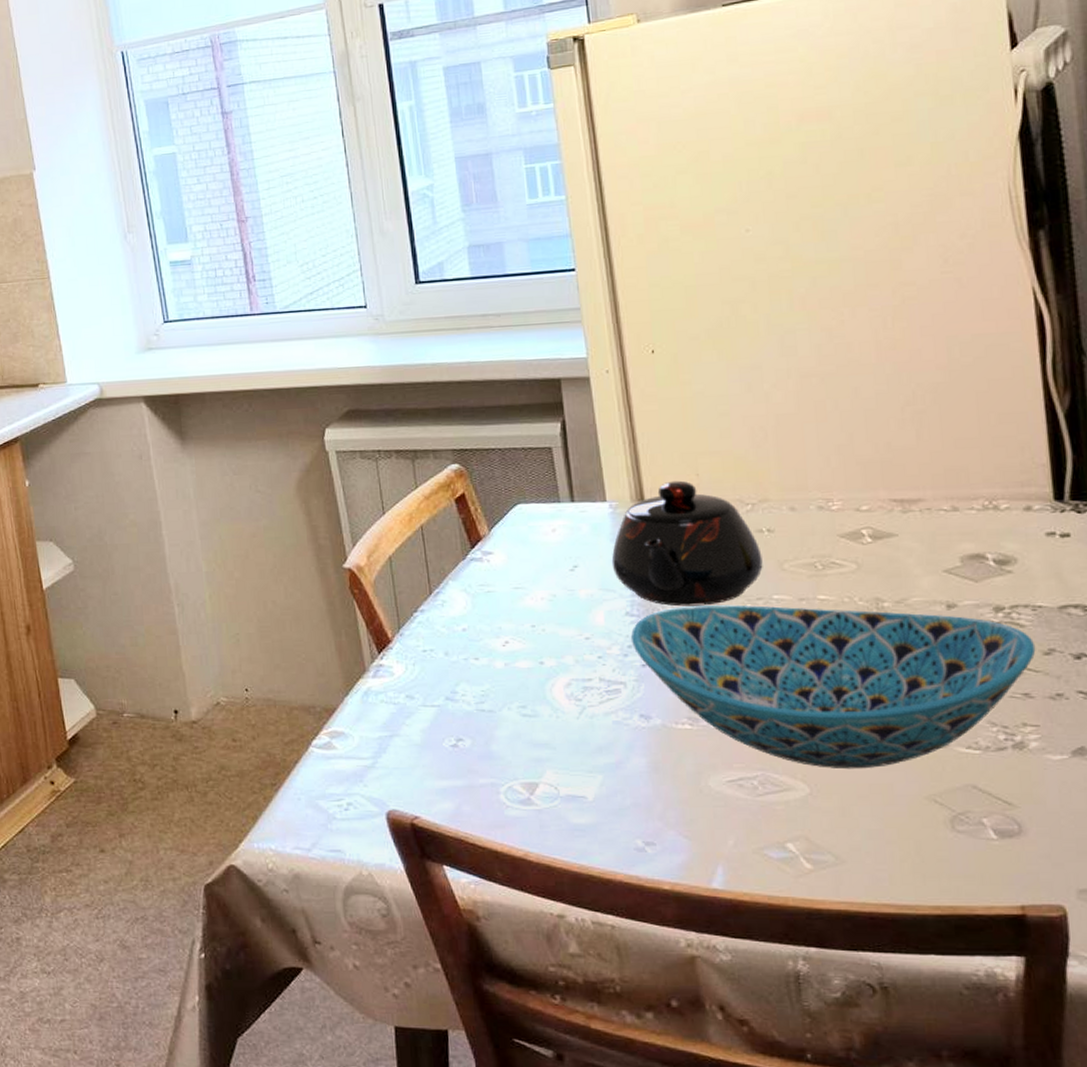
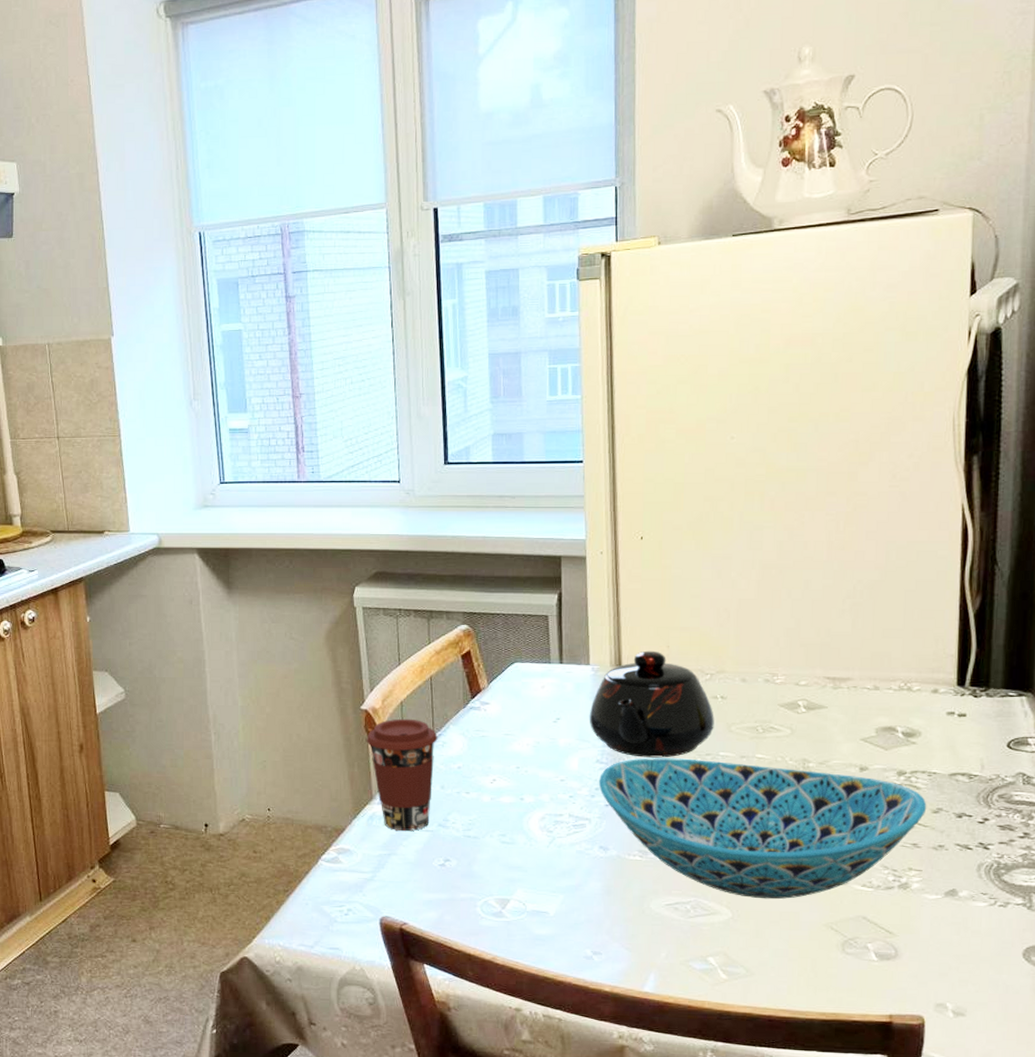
coffee cup: none [352,575,436,708] -> present [366,718,438,832]

